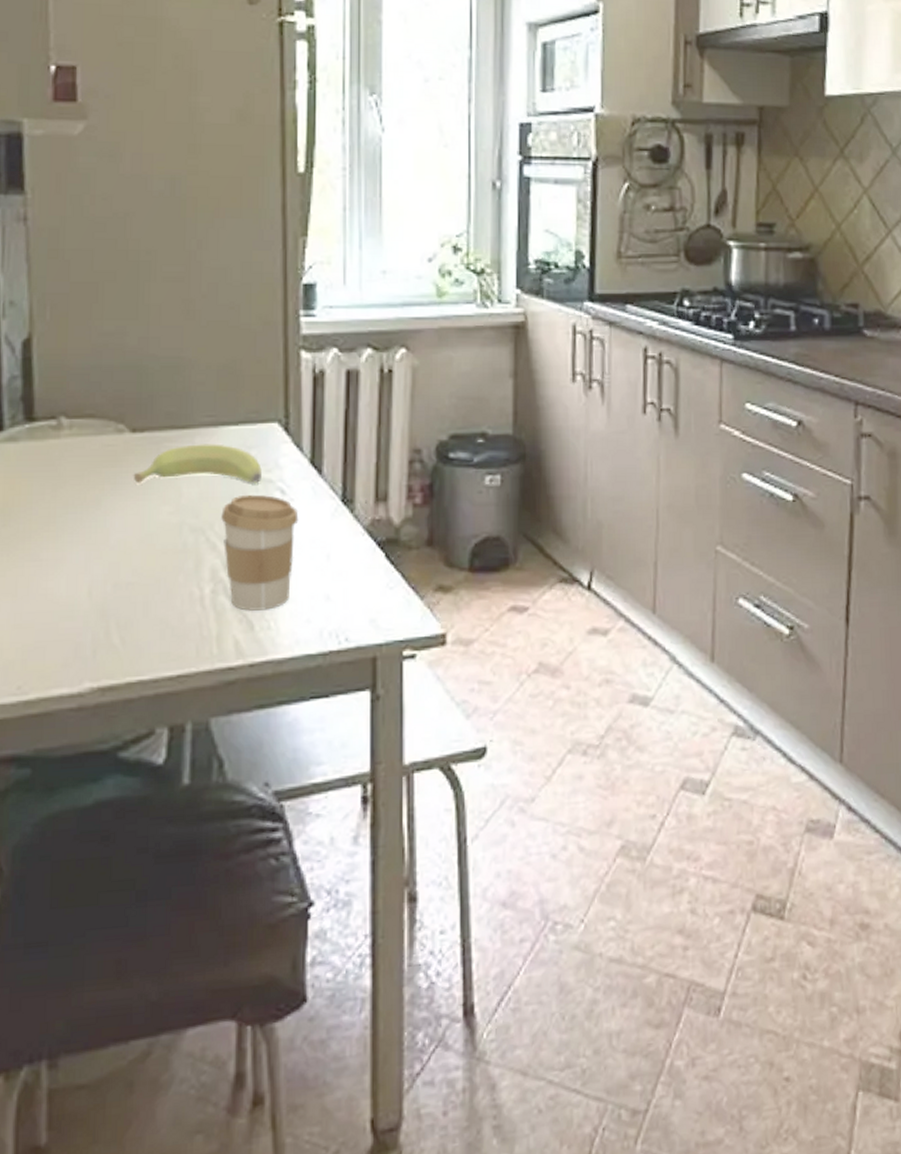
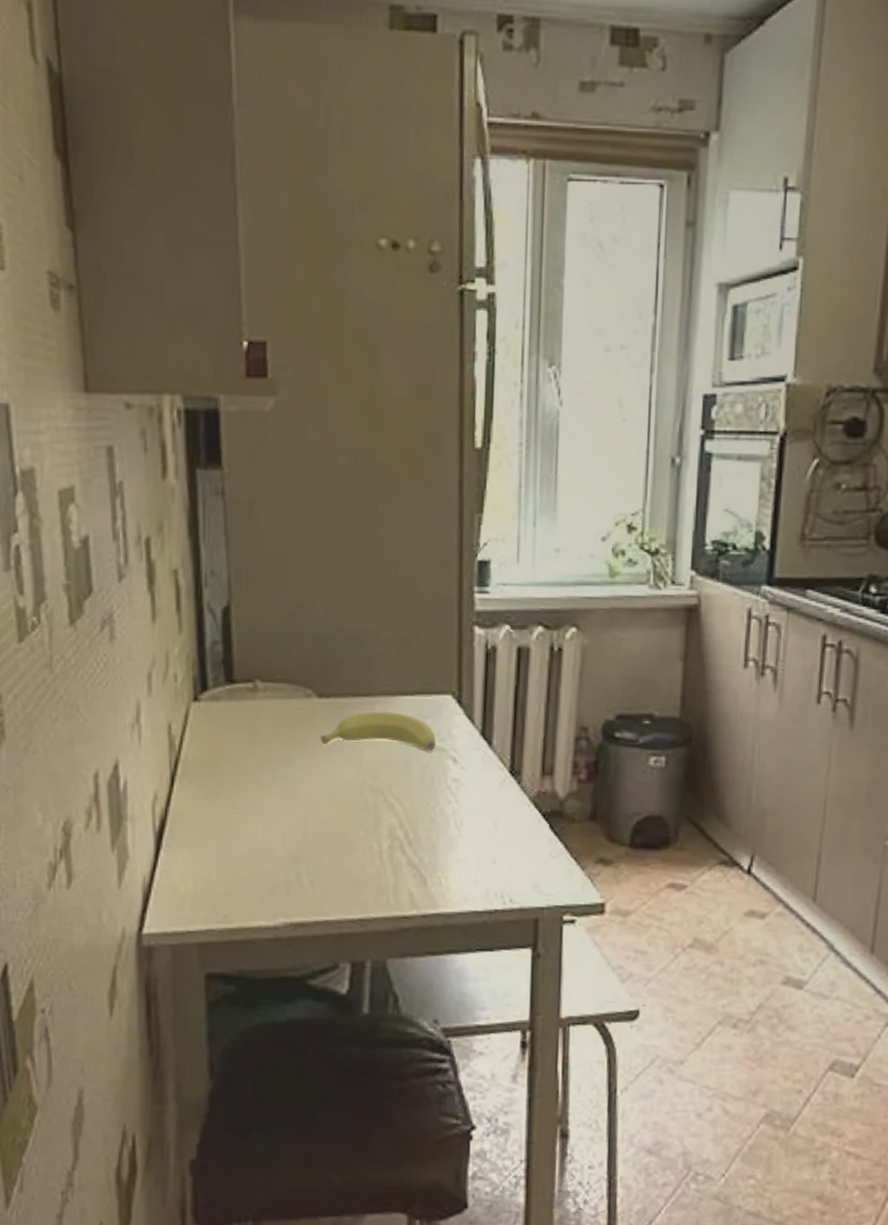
coffee cup: present [221,494,299,611] -> none [398,761,469,868]

